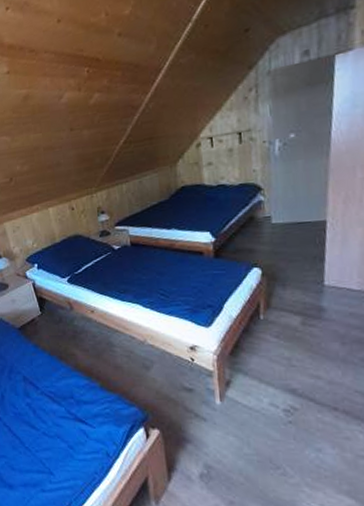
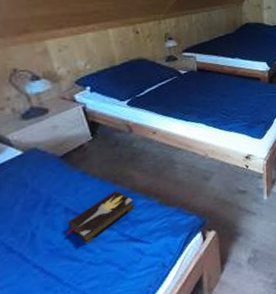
hardback book: none [24,366,79,414] -> present [64,190,135,244]

